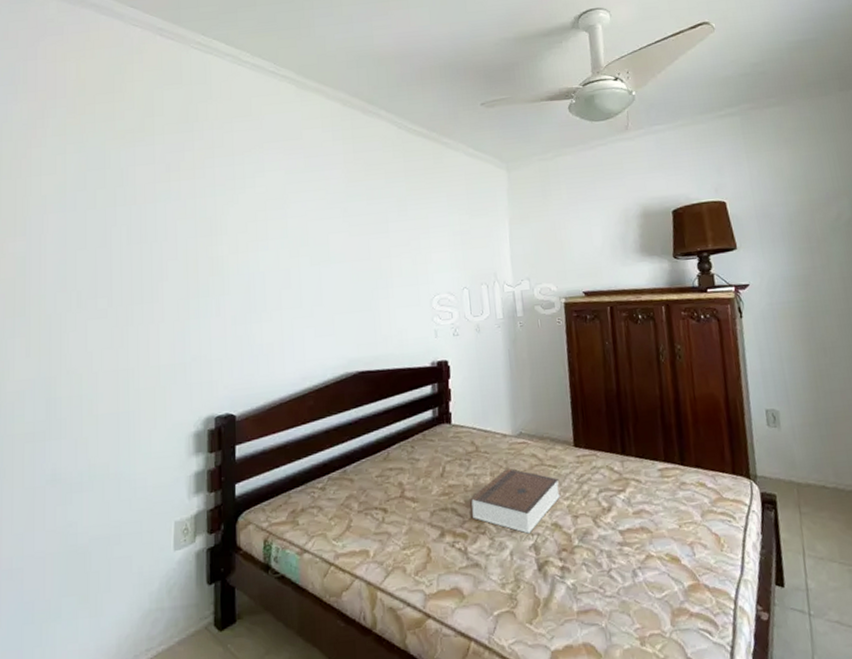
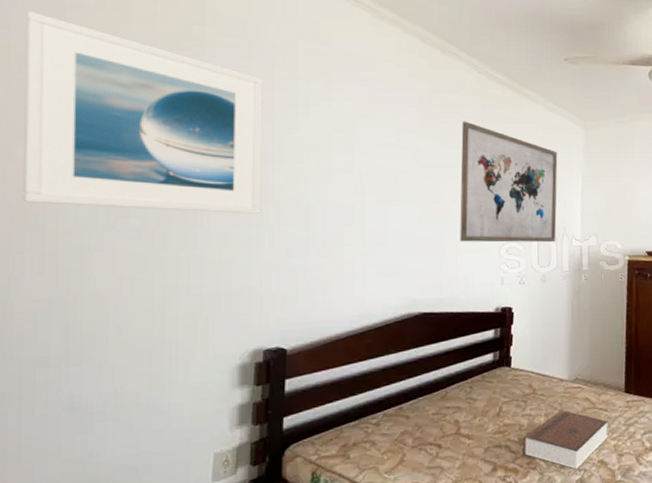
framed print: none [13,124,208,292] -> present [23,11,263,214]
wall art: none [386,176,487,297] -> present [460,121,558,243]

